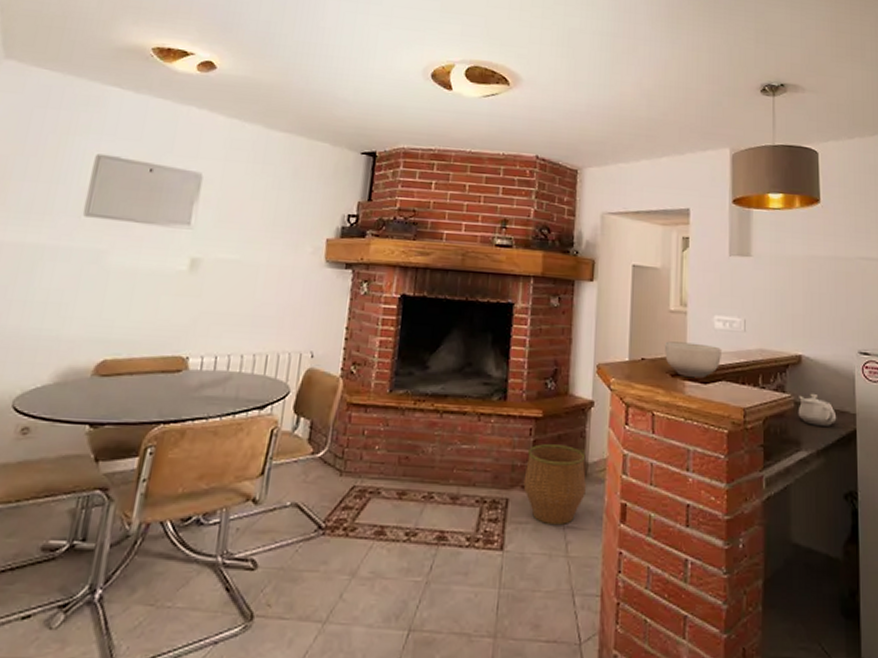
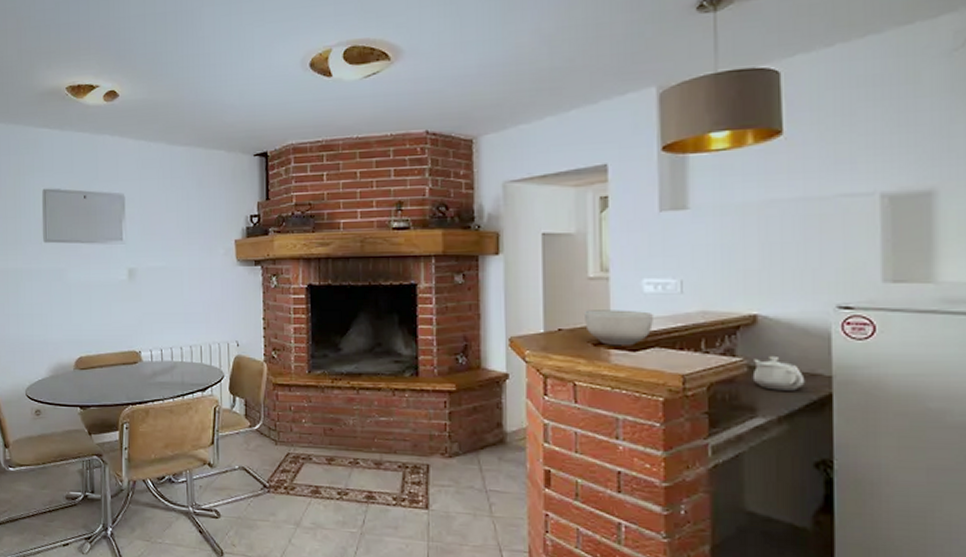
basket: present [523,444,586,526] -> none [442,415,506,489]

